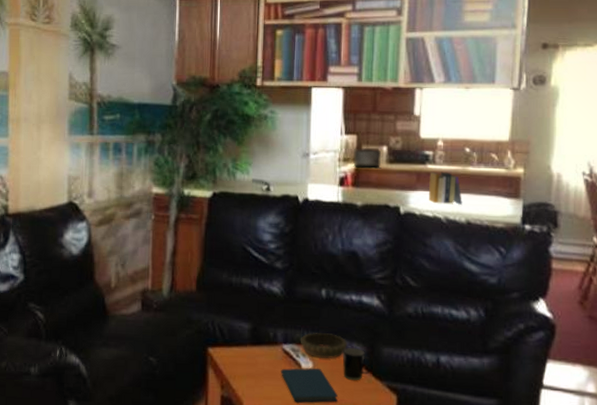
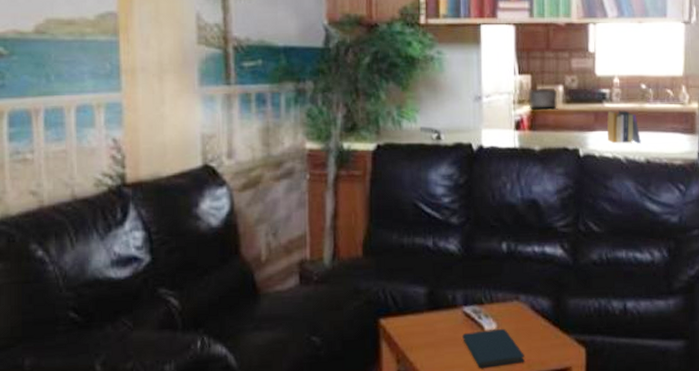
decorative bowl: present [300,333,347,358] -> none [481,290,532,317]
mug: present [342,347,372,381] -> none [527,302,558,338]

